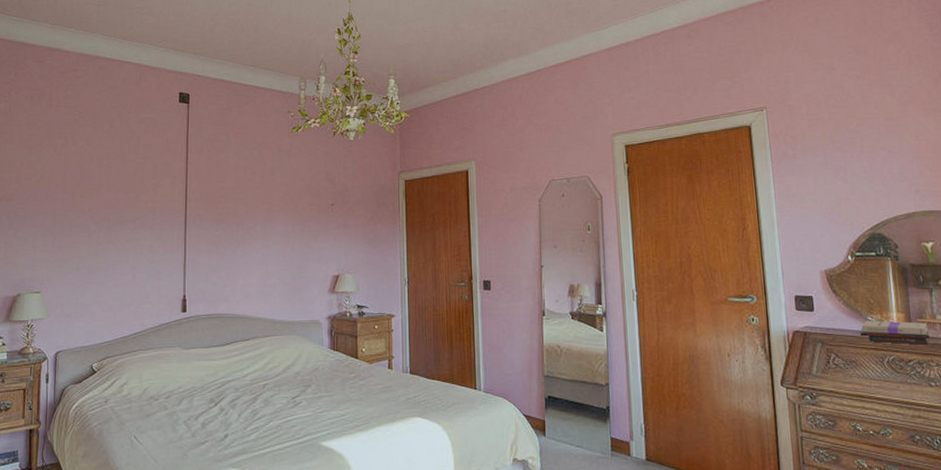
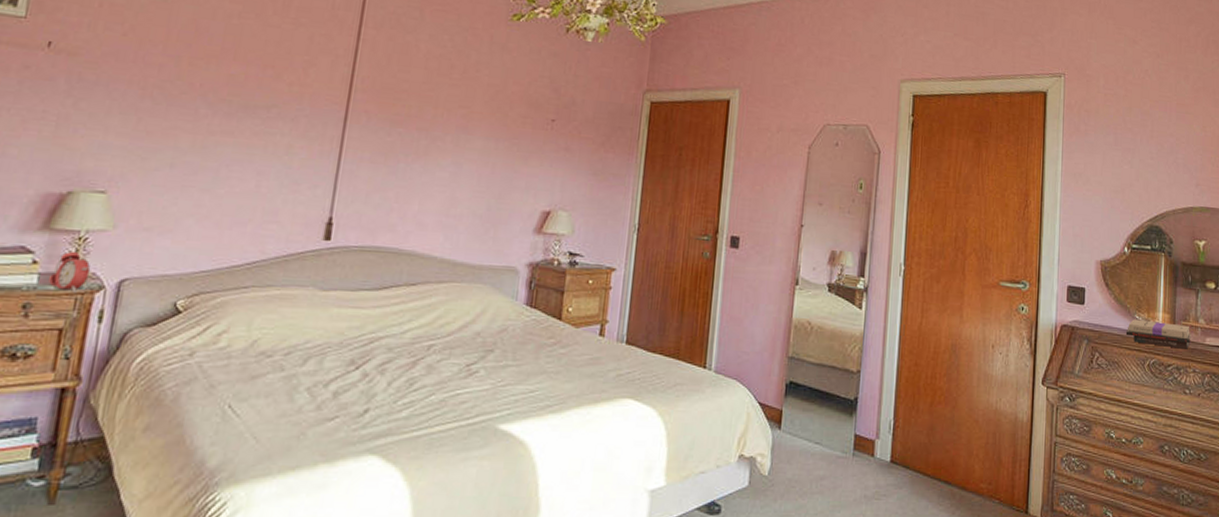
alarm clock: none [14,334,37,365] -> present [49,250,91,294]

